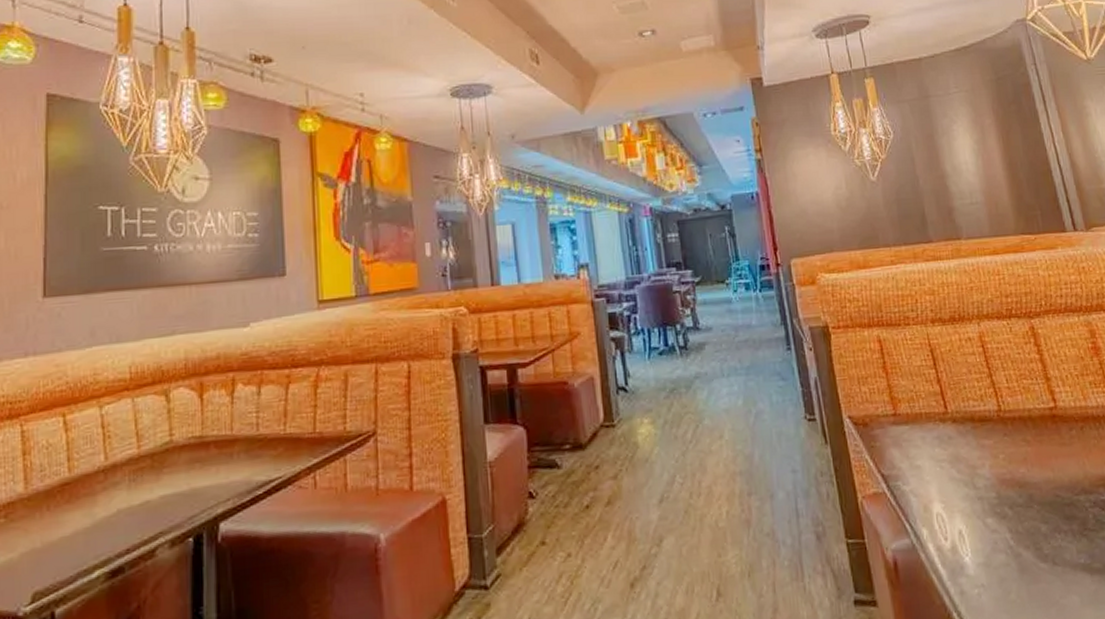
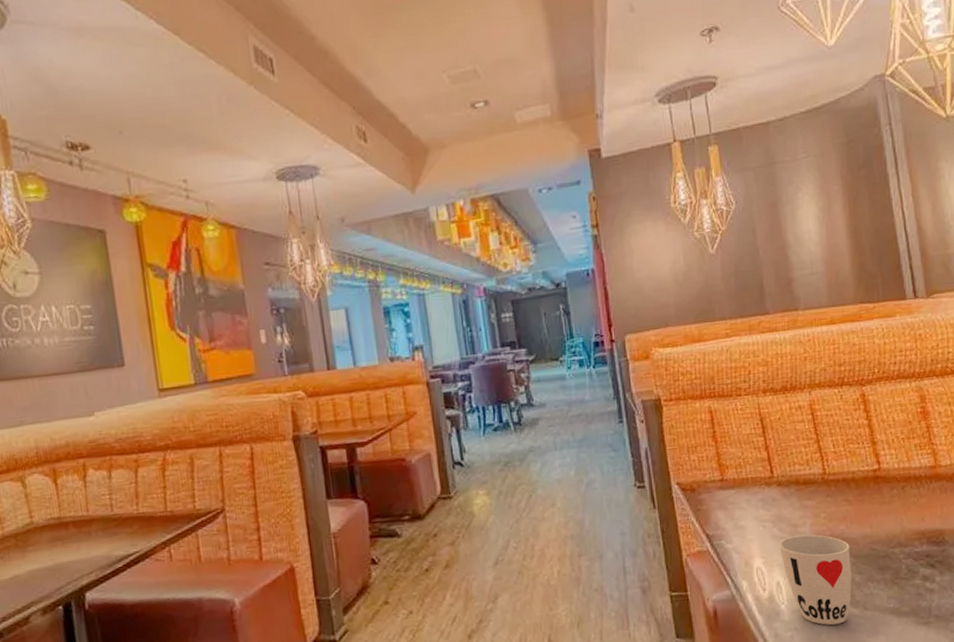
cup: none [959,477,1039,583] -> present [780,534,852,626]

